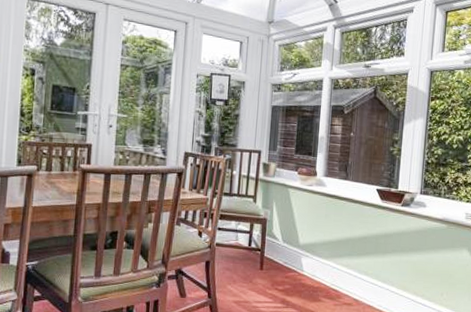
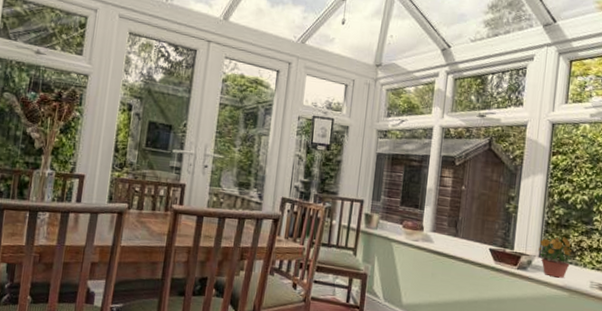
flowerpot: none [420,174,450,212] -> present [538,237,572,278]

